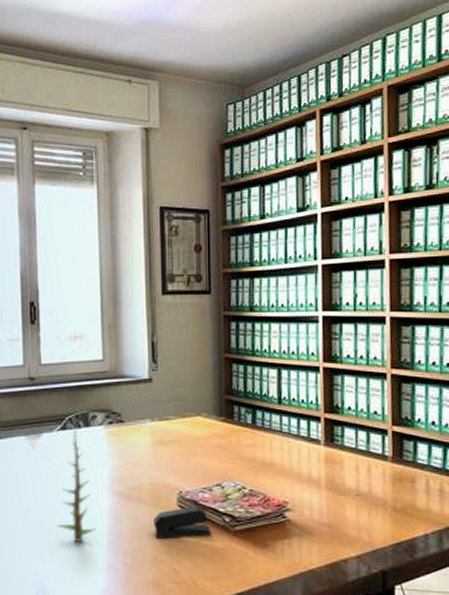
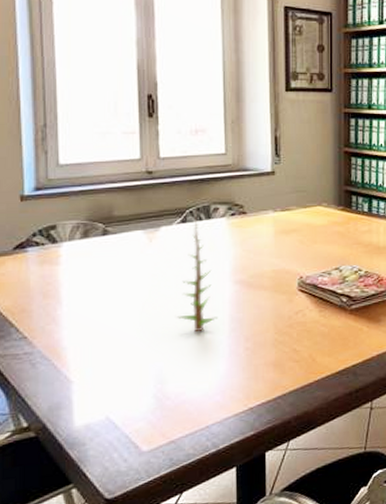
stapler: present [154,506,211,538] -> none [275,289,329,322]

